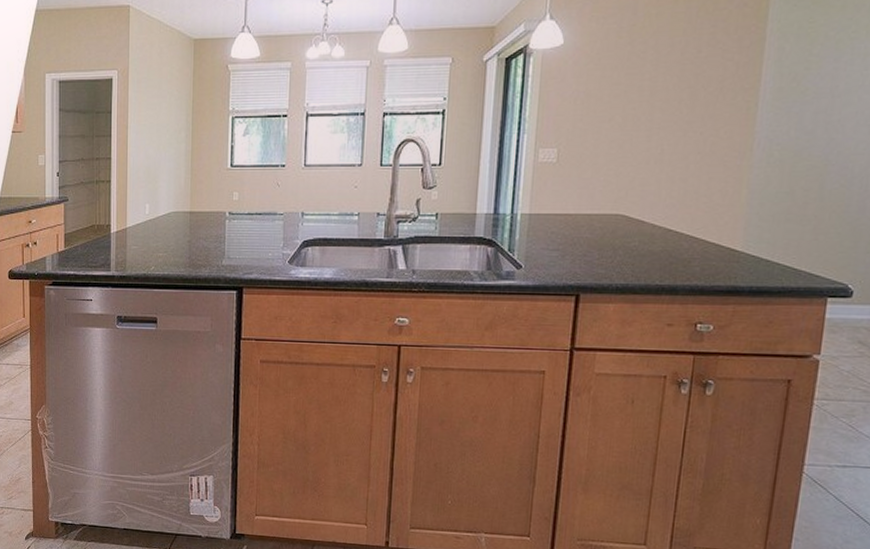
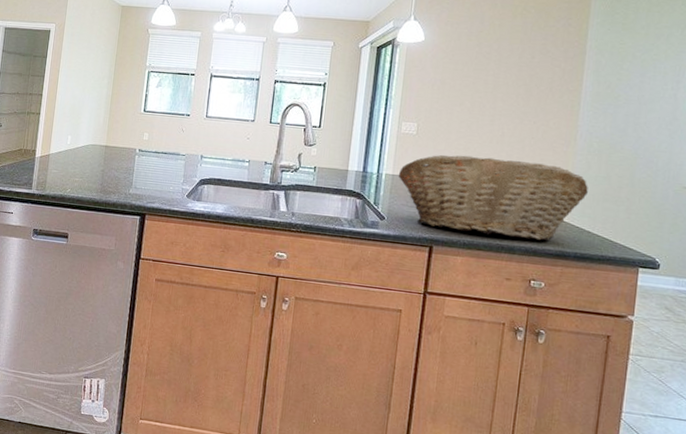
fruit basket: none [536,182,767,276] -> present [398,154,588,241]

